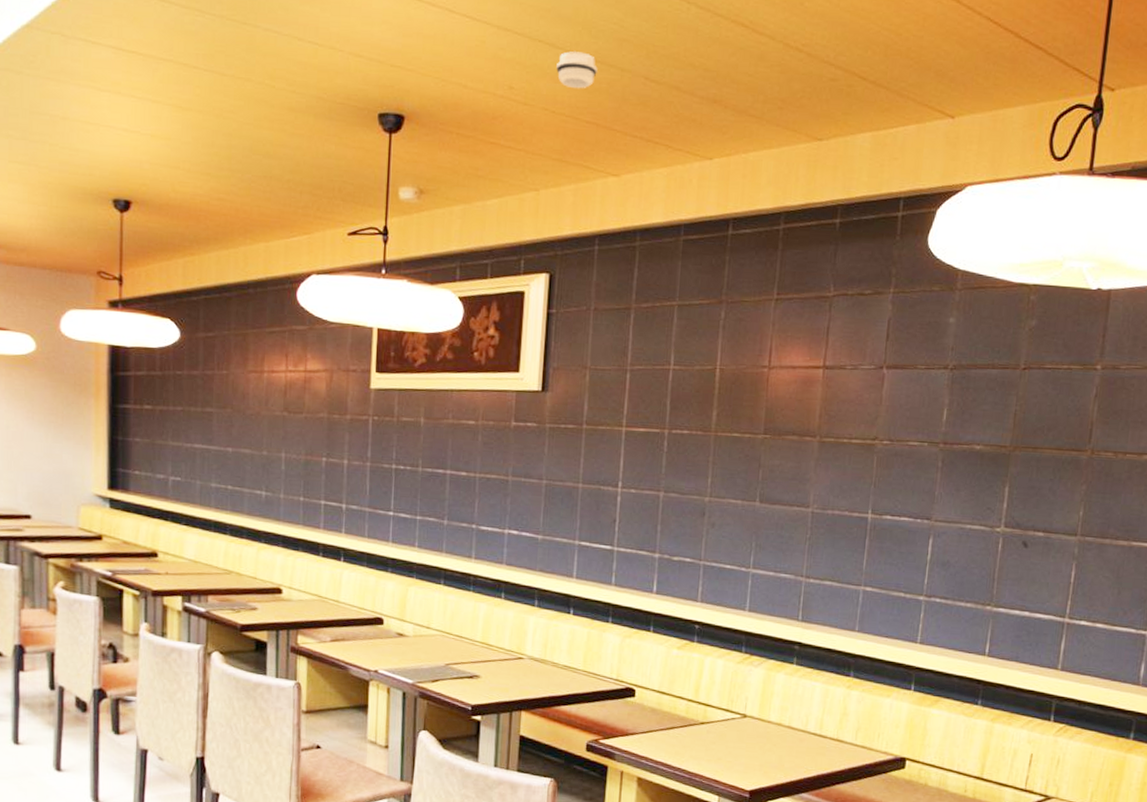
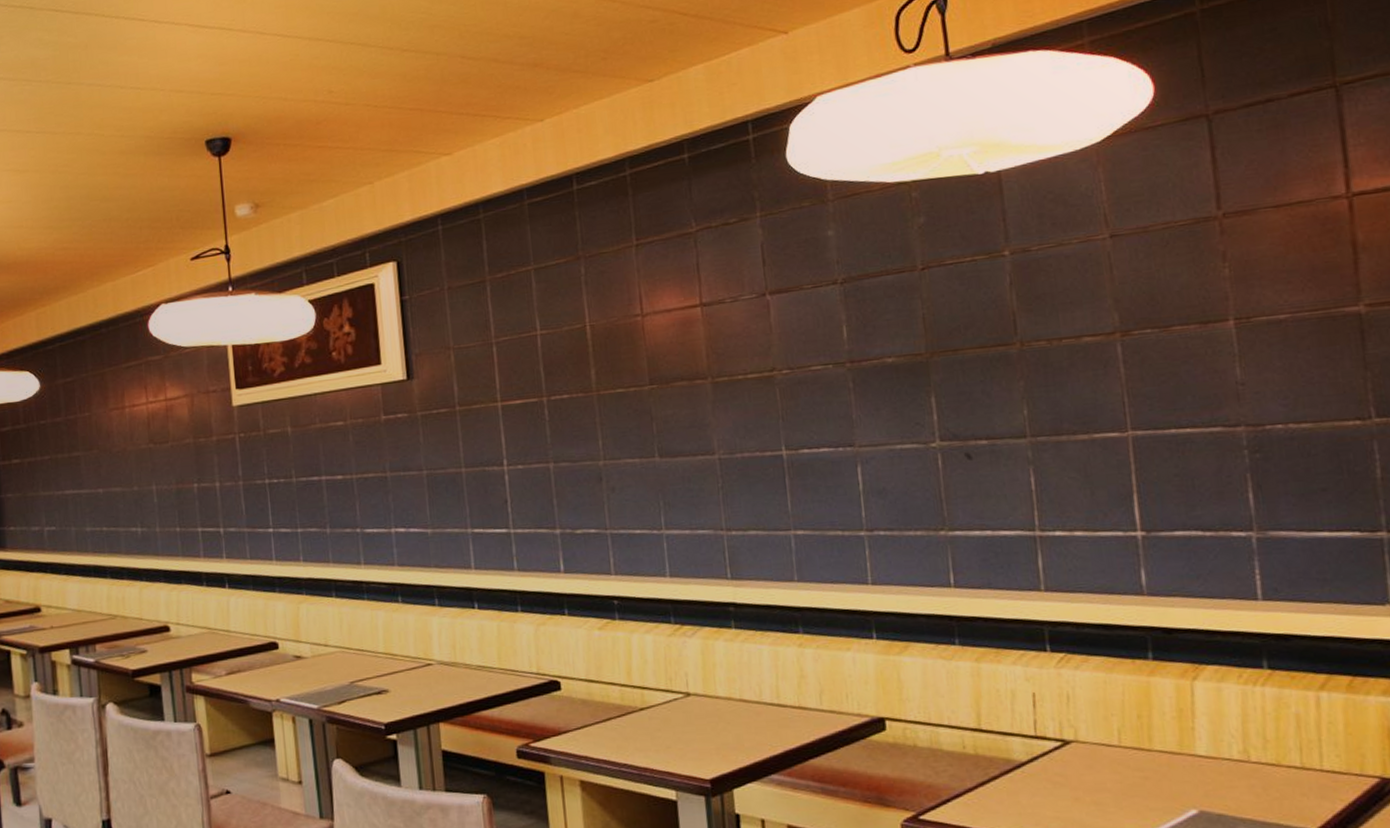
smoke detector: present [556,51,598,89] -> none [372,45,413,81]

